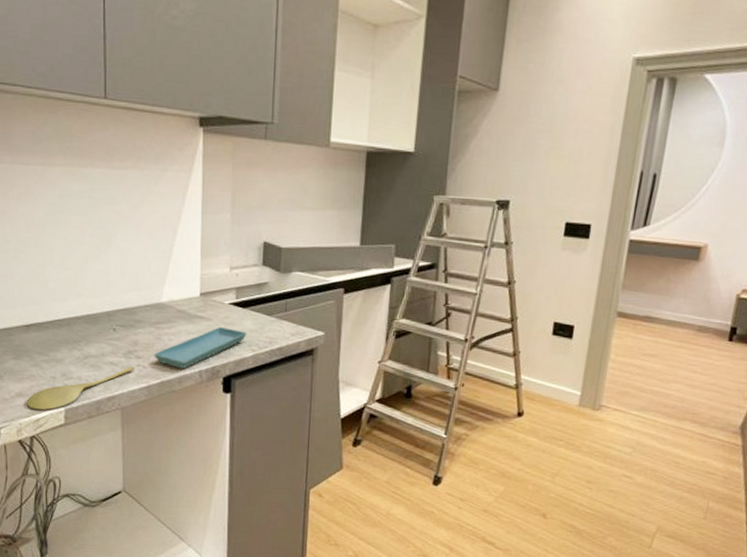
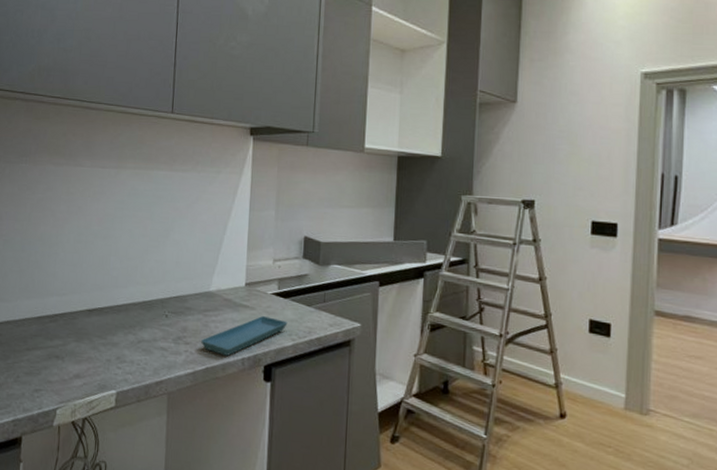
spoon: present [26,367,135,410] -> none [82,352,183,393]

